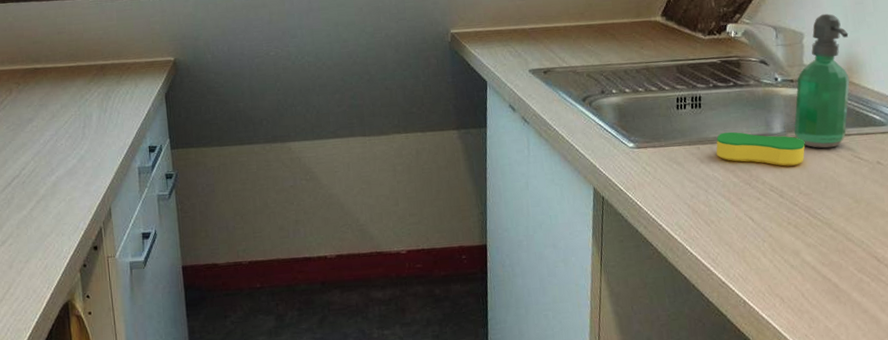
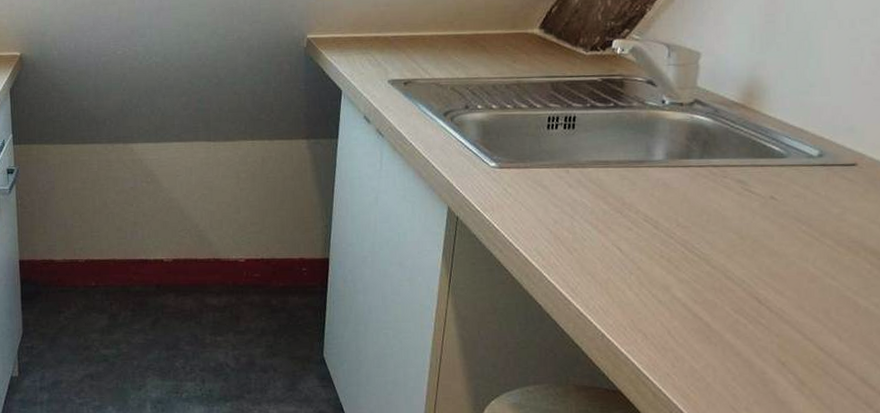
sponge: present [716,132,805,166] -> none [587,156,689,196]
soap dispenser: present [794,13,850,149] -> none [678,32,753,179]

